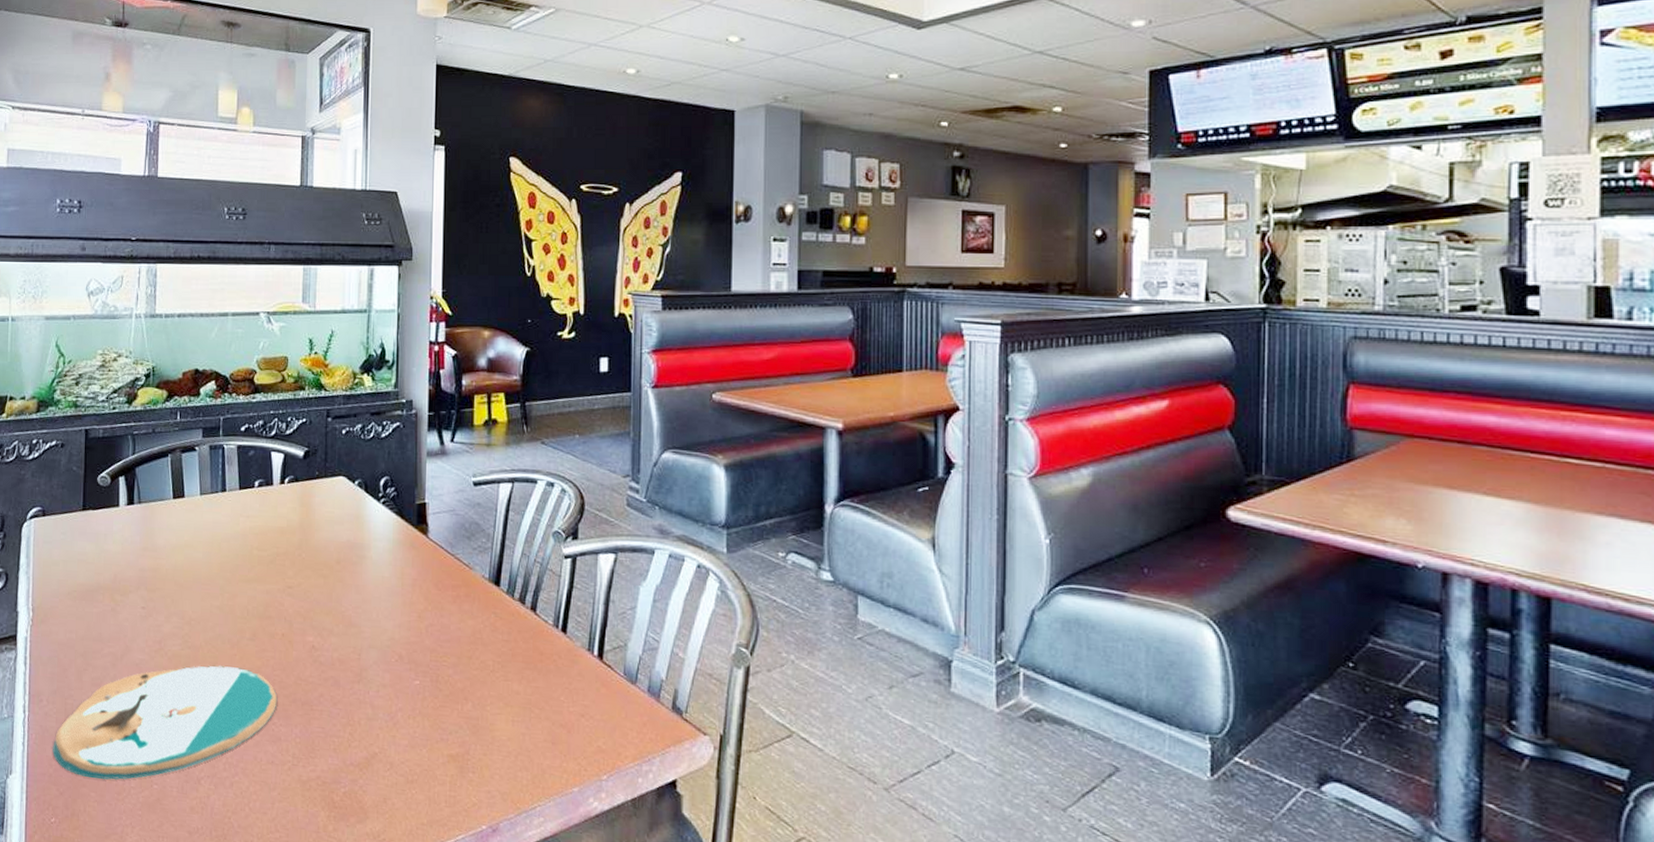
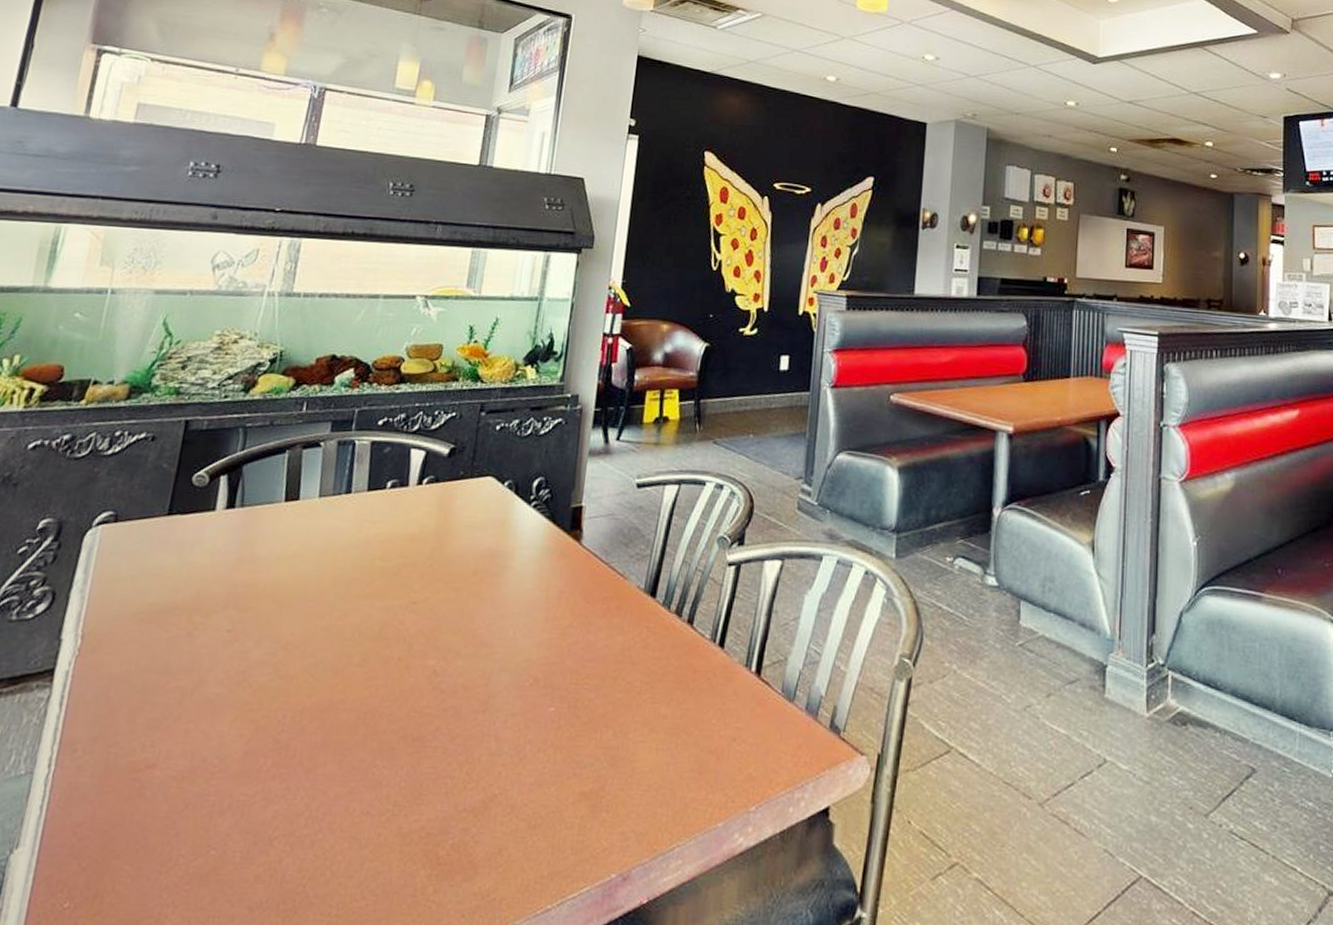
plate: present [53,665,278,780] -> none [80,698,384,848]

